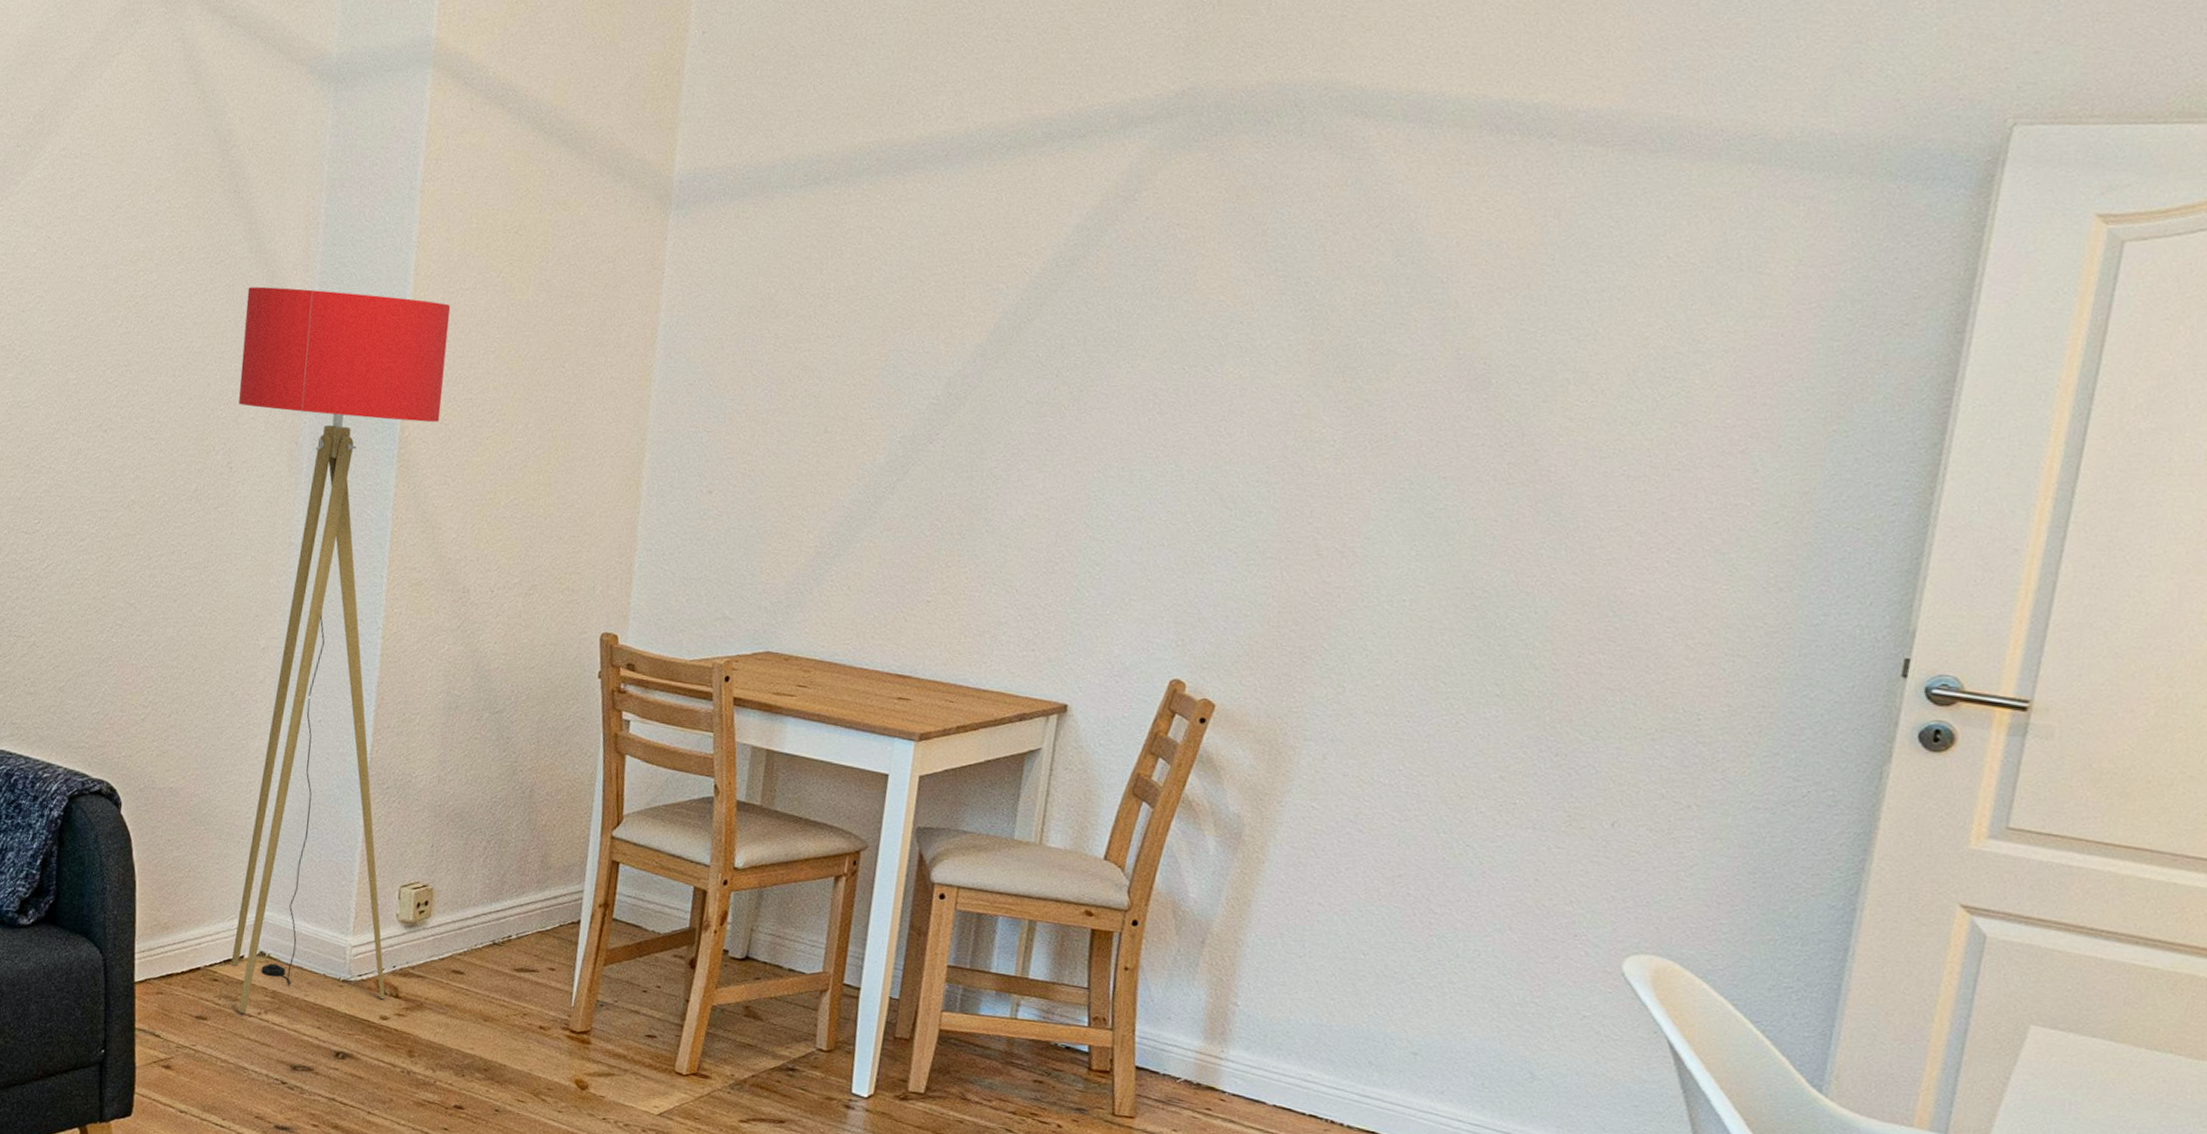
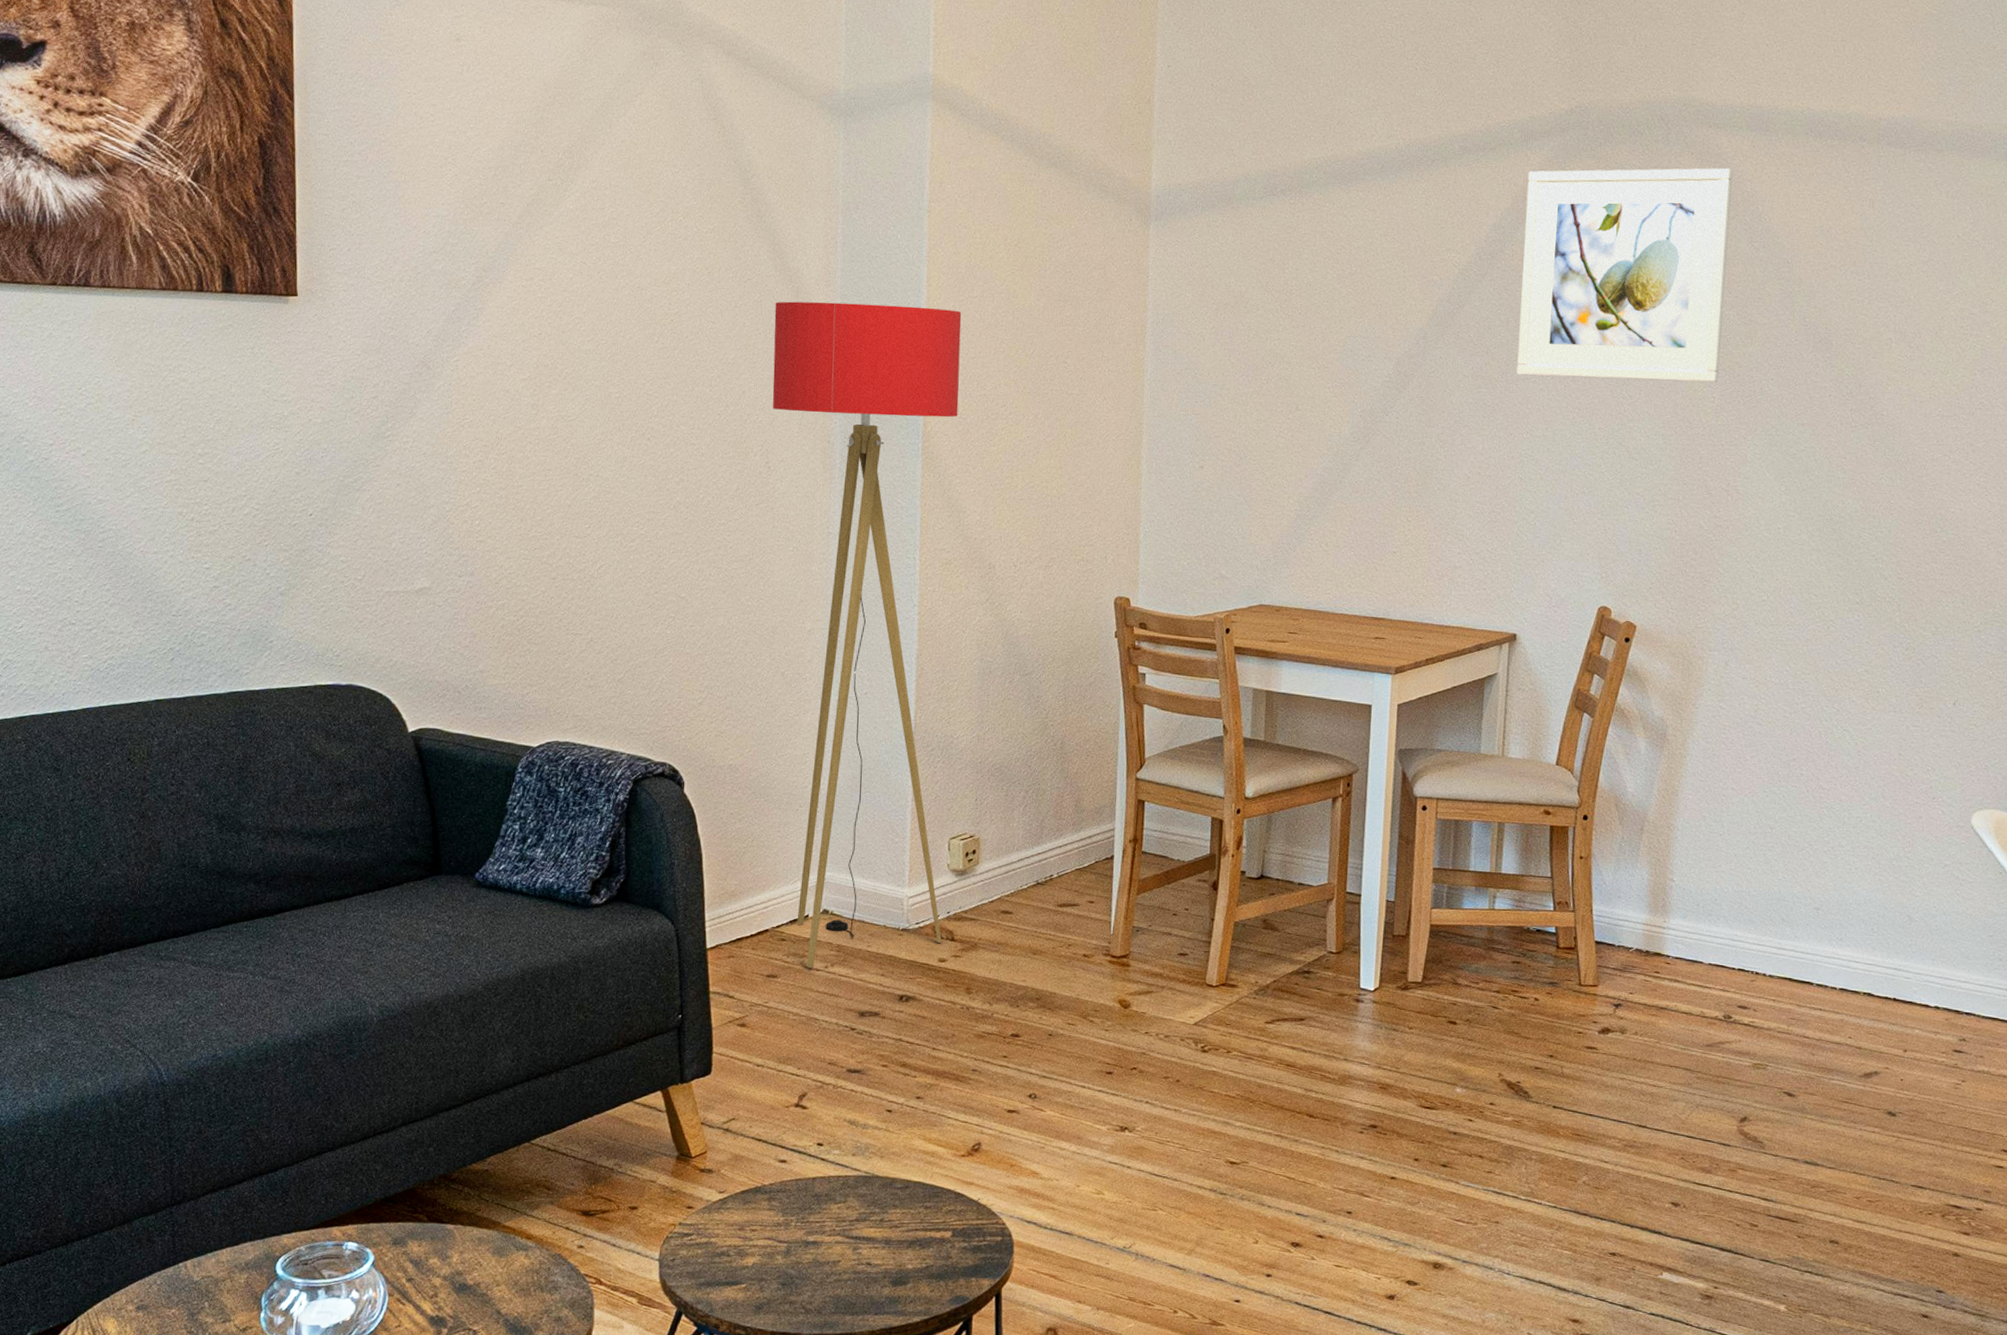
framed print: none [1091,163,1381,424] -> present [1516,167,1733,383]

